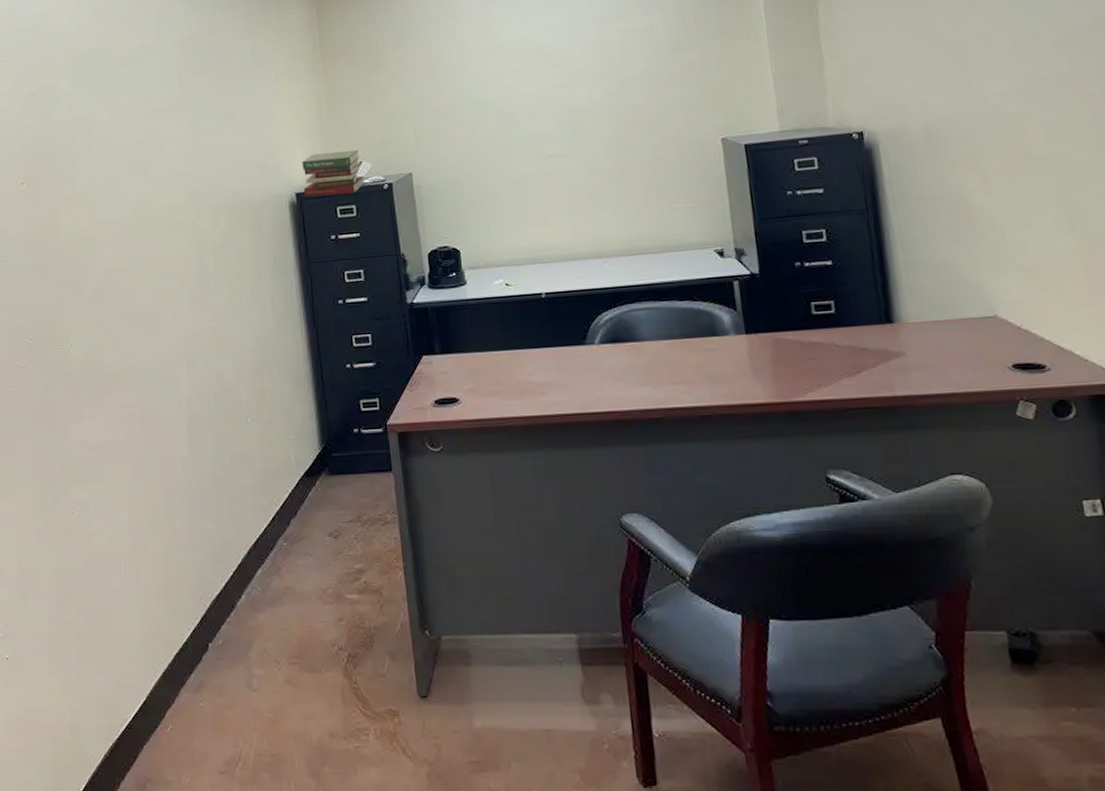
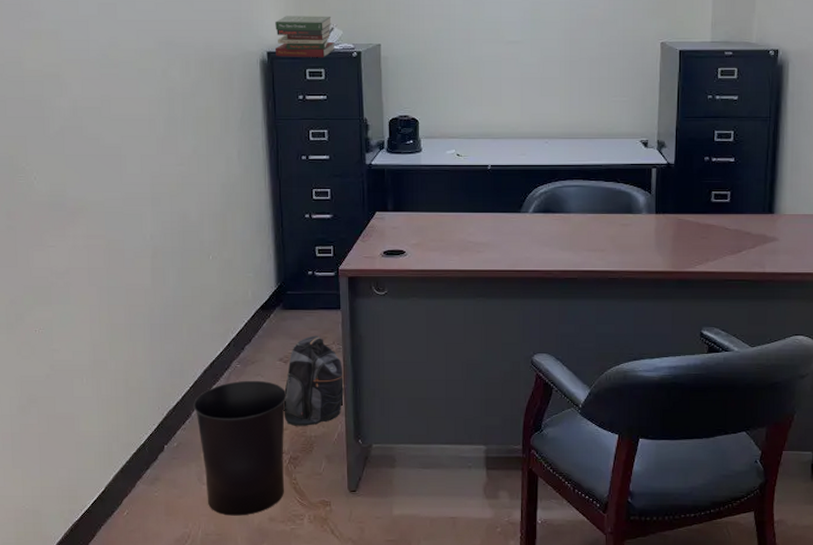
waste bin: none [238,560,344,731] -> present [193,380,287,516]
backpack: none [336,504,404,615] -> present [283,335,344,426]

